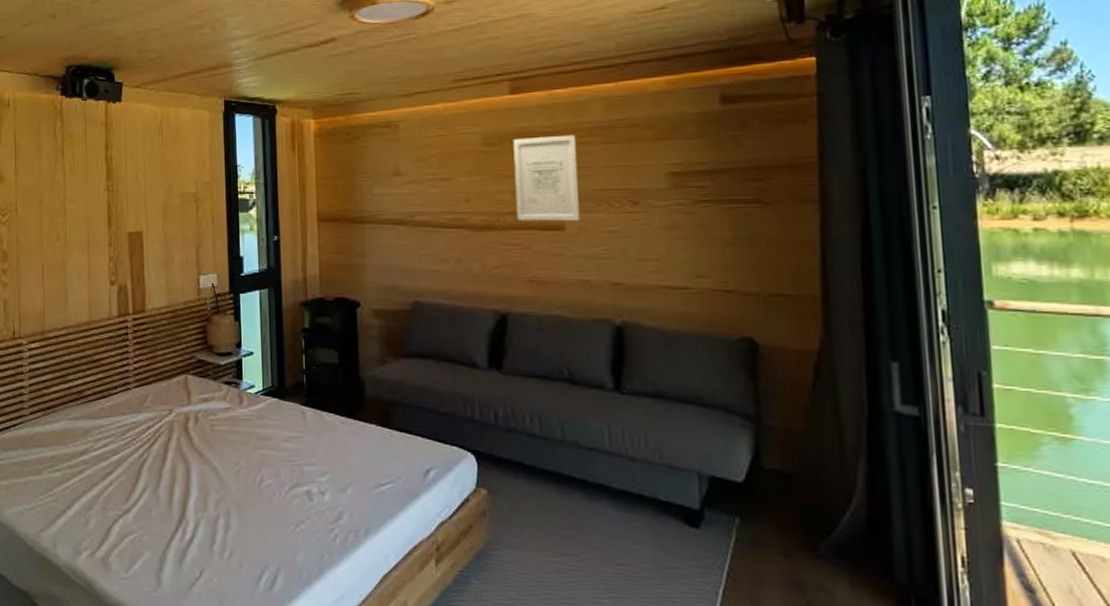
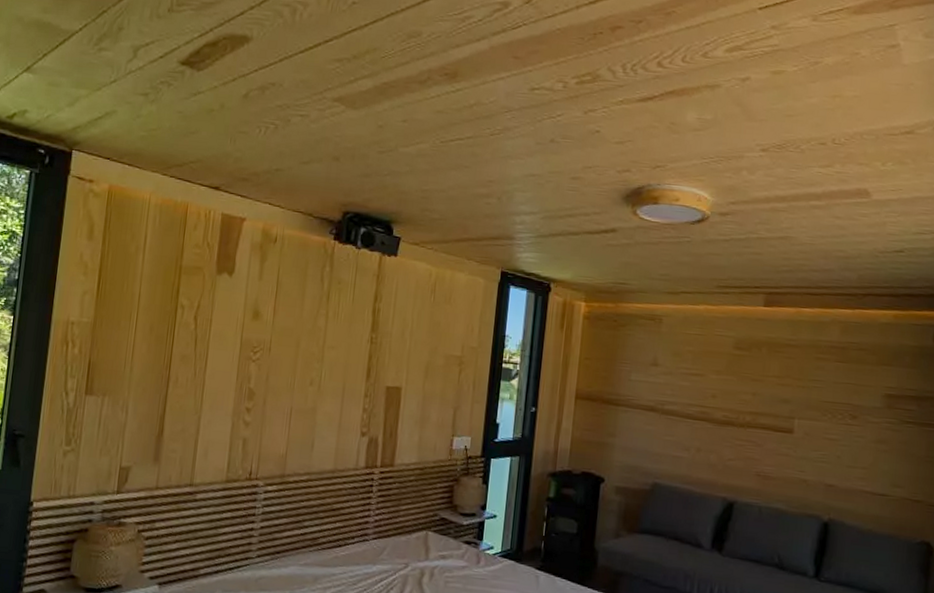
wall art: present [513,134,581,221] -> none [754,346,814,426]

